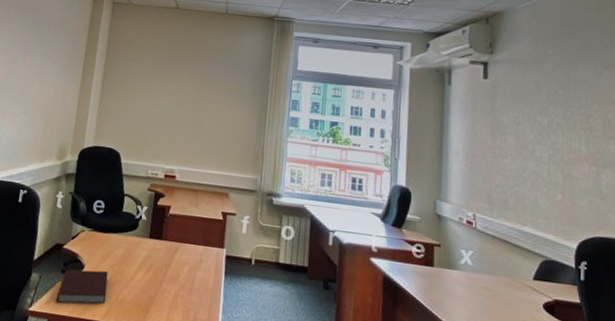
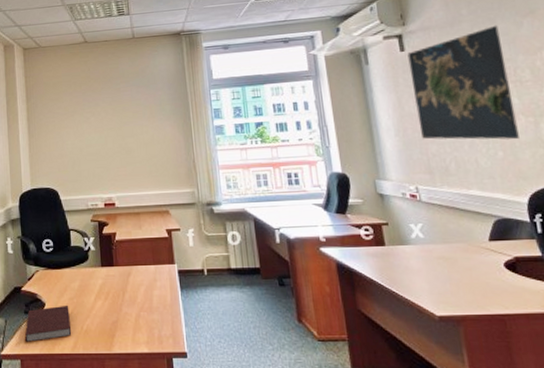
map: none [488,70,581,186] -> present [407,25,520,140]

